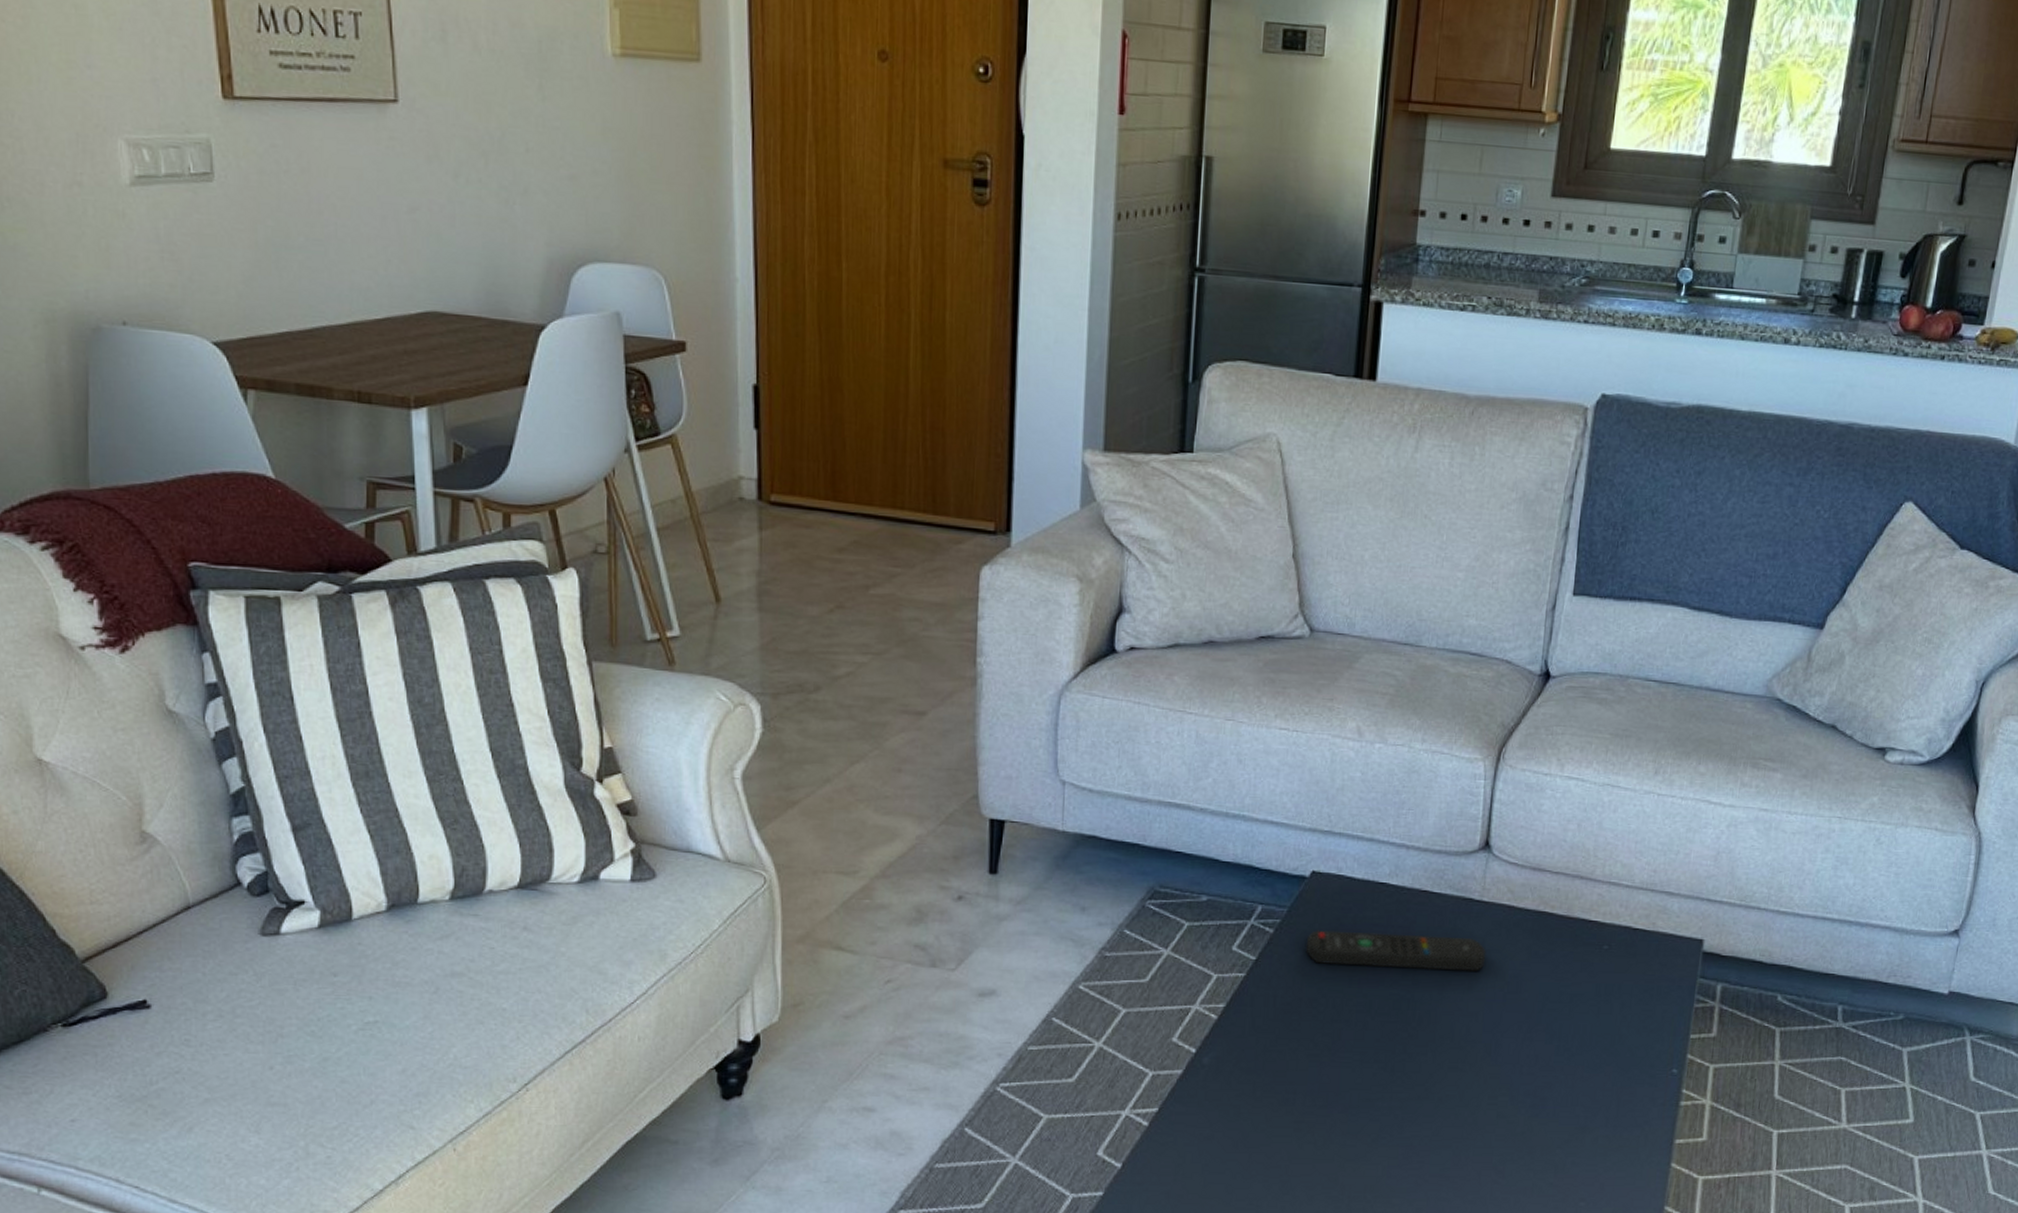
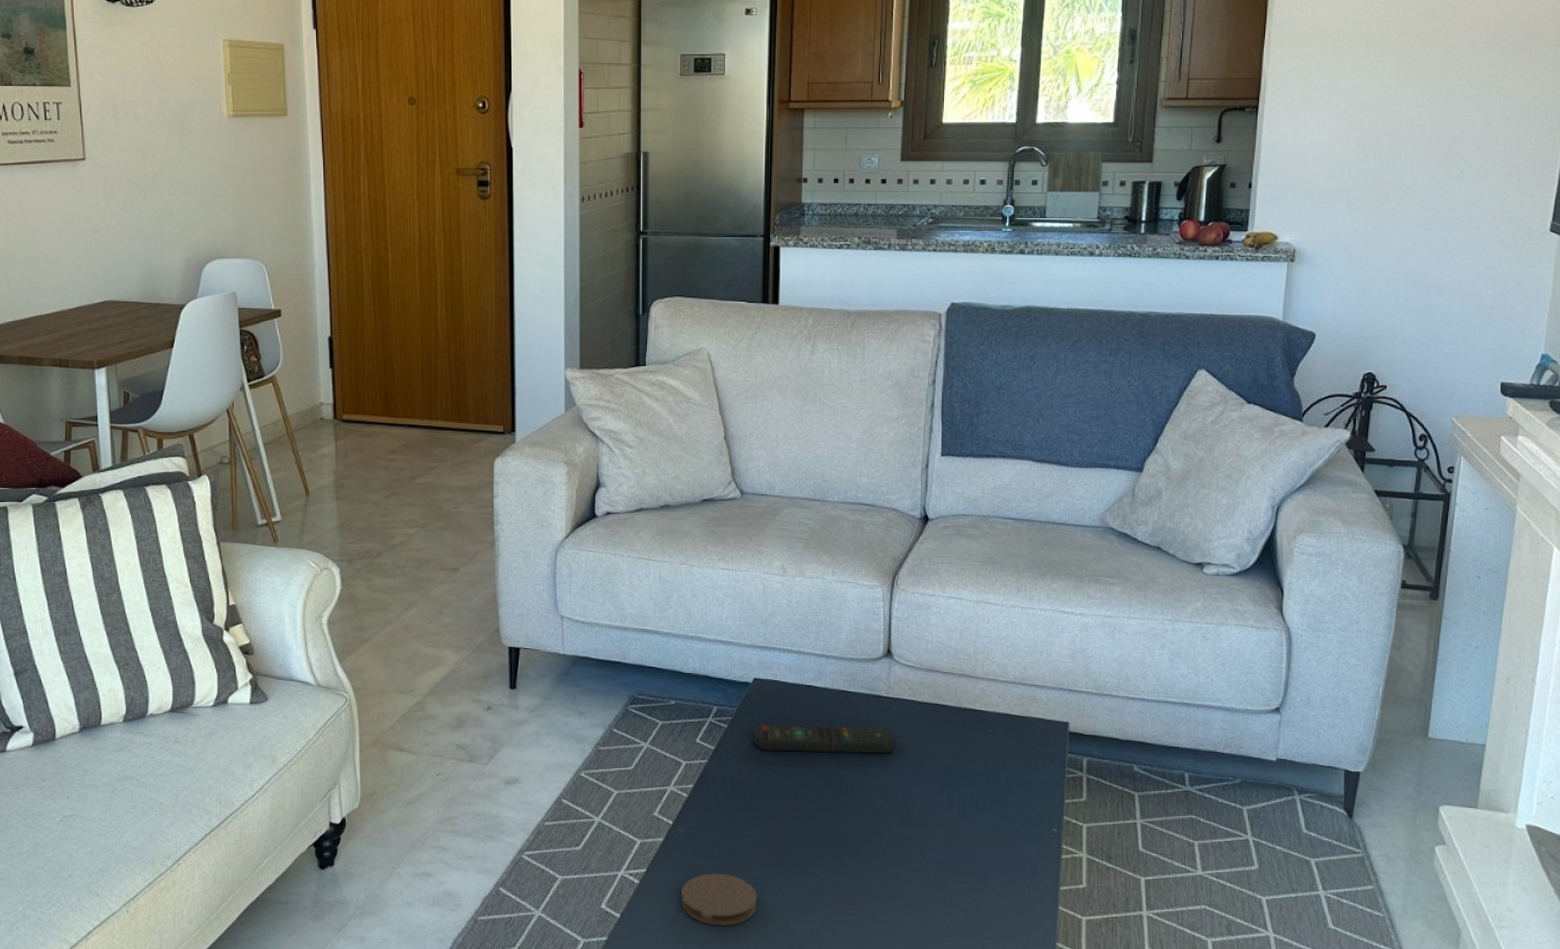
coaster: none [1200,1115,1299,1181] -> present [680,873,757,926]

